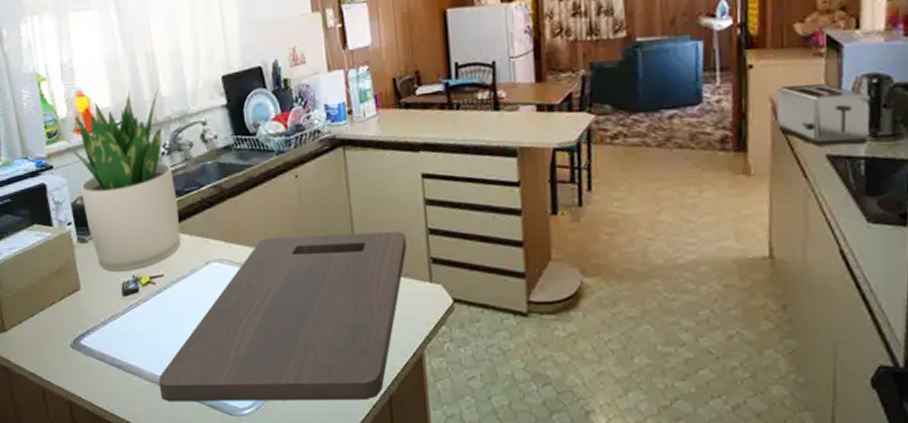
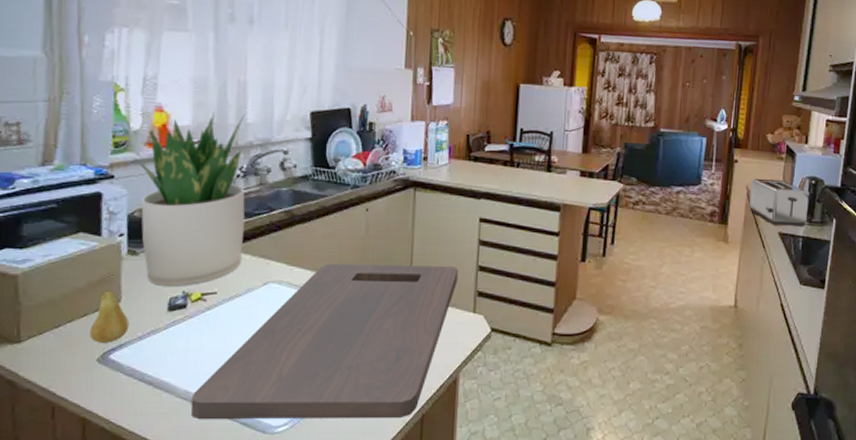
fruit: none [59,279,92,329] -> present [89,290,130,343]

